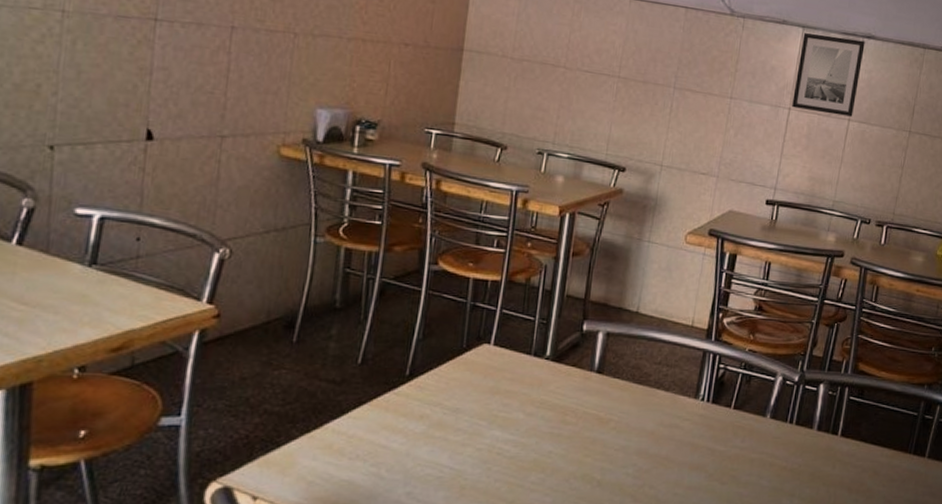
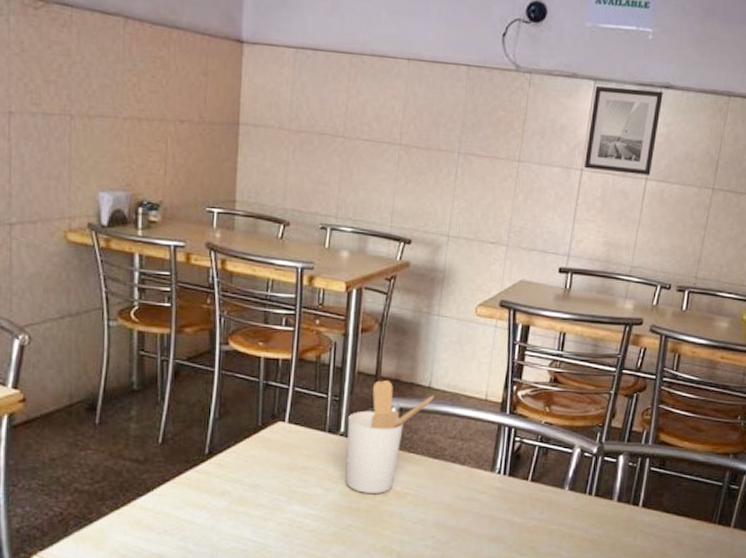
utensil holder: none [548,304,642,419] -> present [345,380,434,493]

